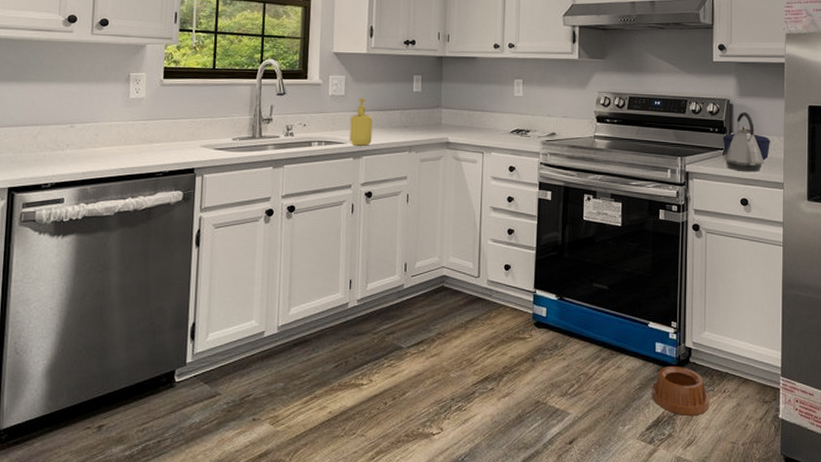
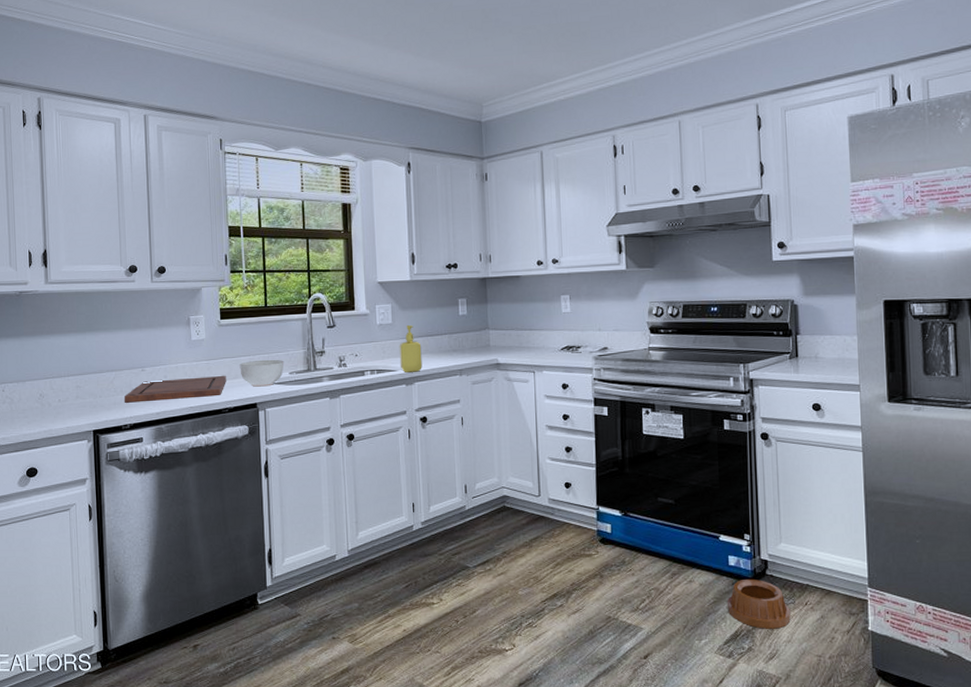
cutting board: none [48,137,164,160] -> present [125,376,226,403]
bowl: none [179,124,228,152] -> present [239,360,285,387]
cooking pot: present [722,129,770,161] -> none [788,330,842,363]
kettle: present [724,111,763,173] -> none [791,311,835,376]

